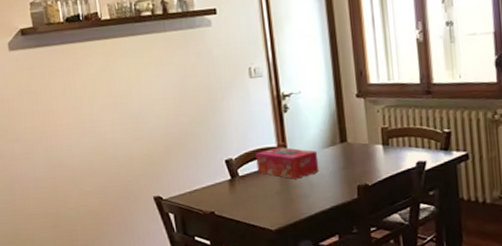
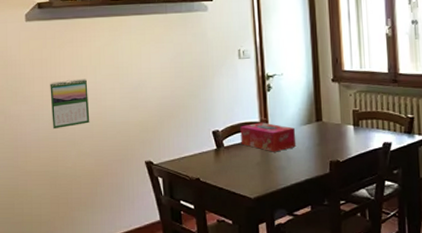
calendar: none [42,110,90,168] -> present [50,78,90,130]

